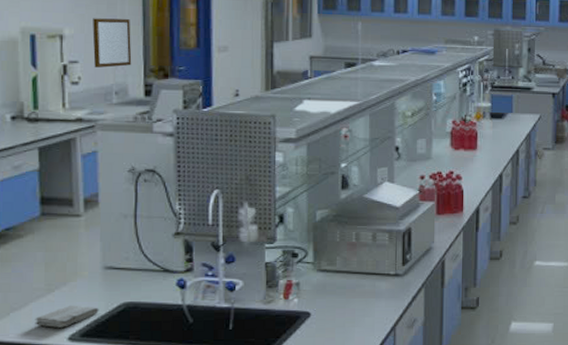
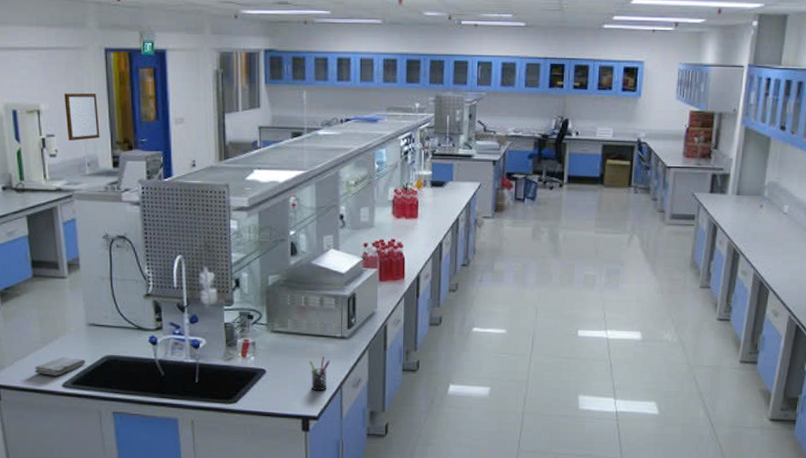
pen holder: none [359,296,382,334] -> present [309,356,330,391]

